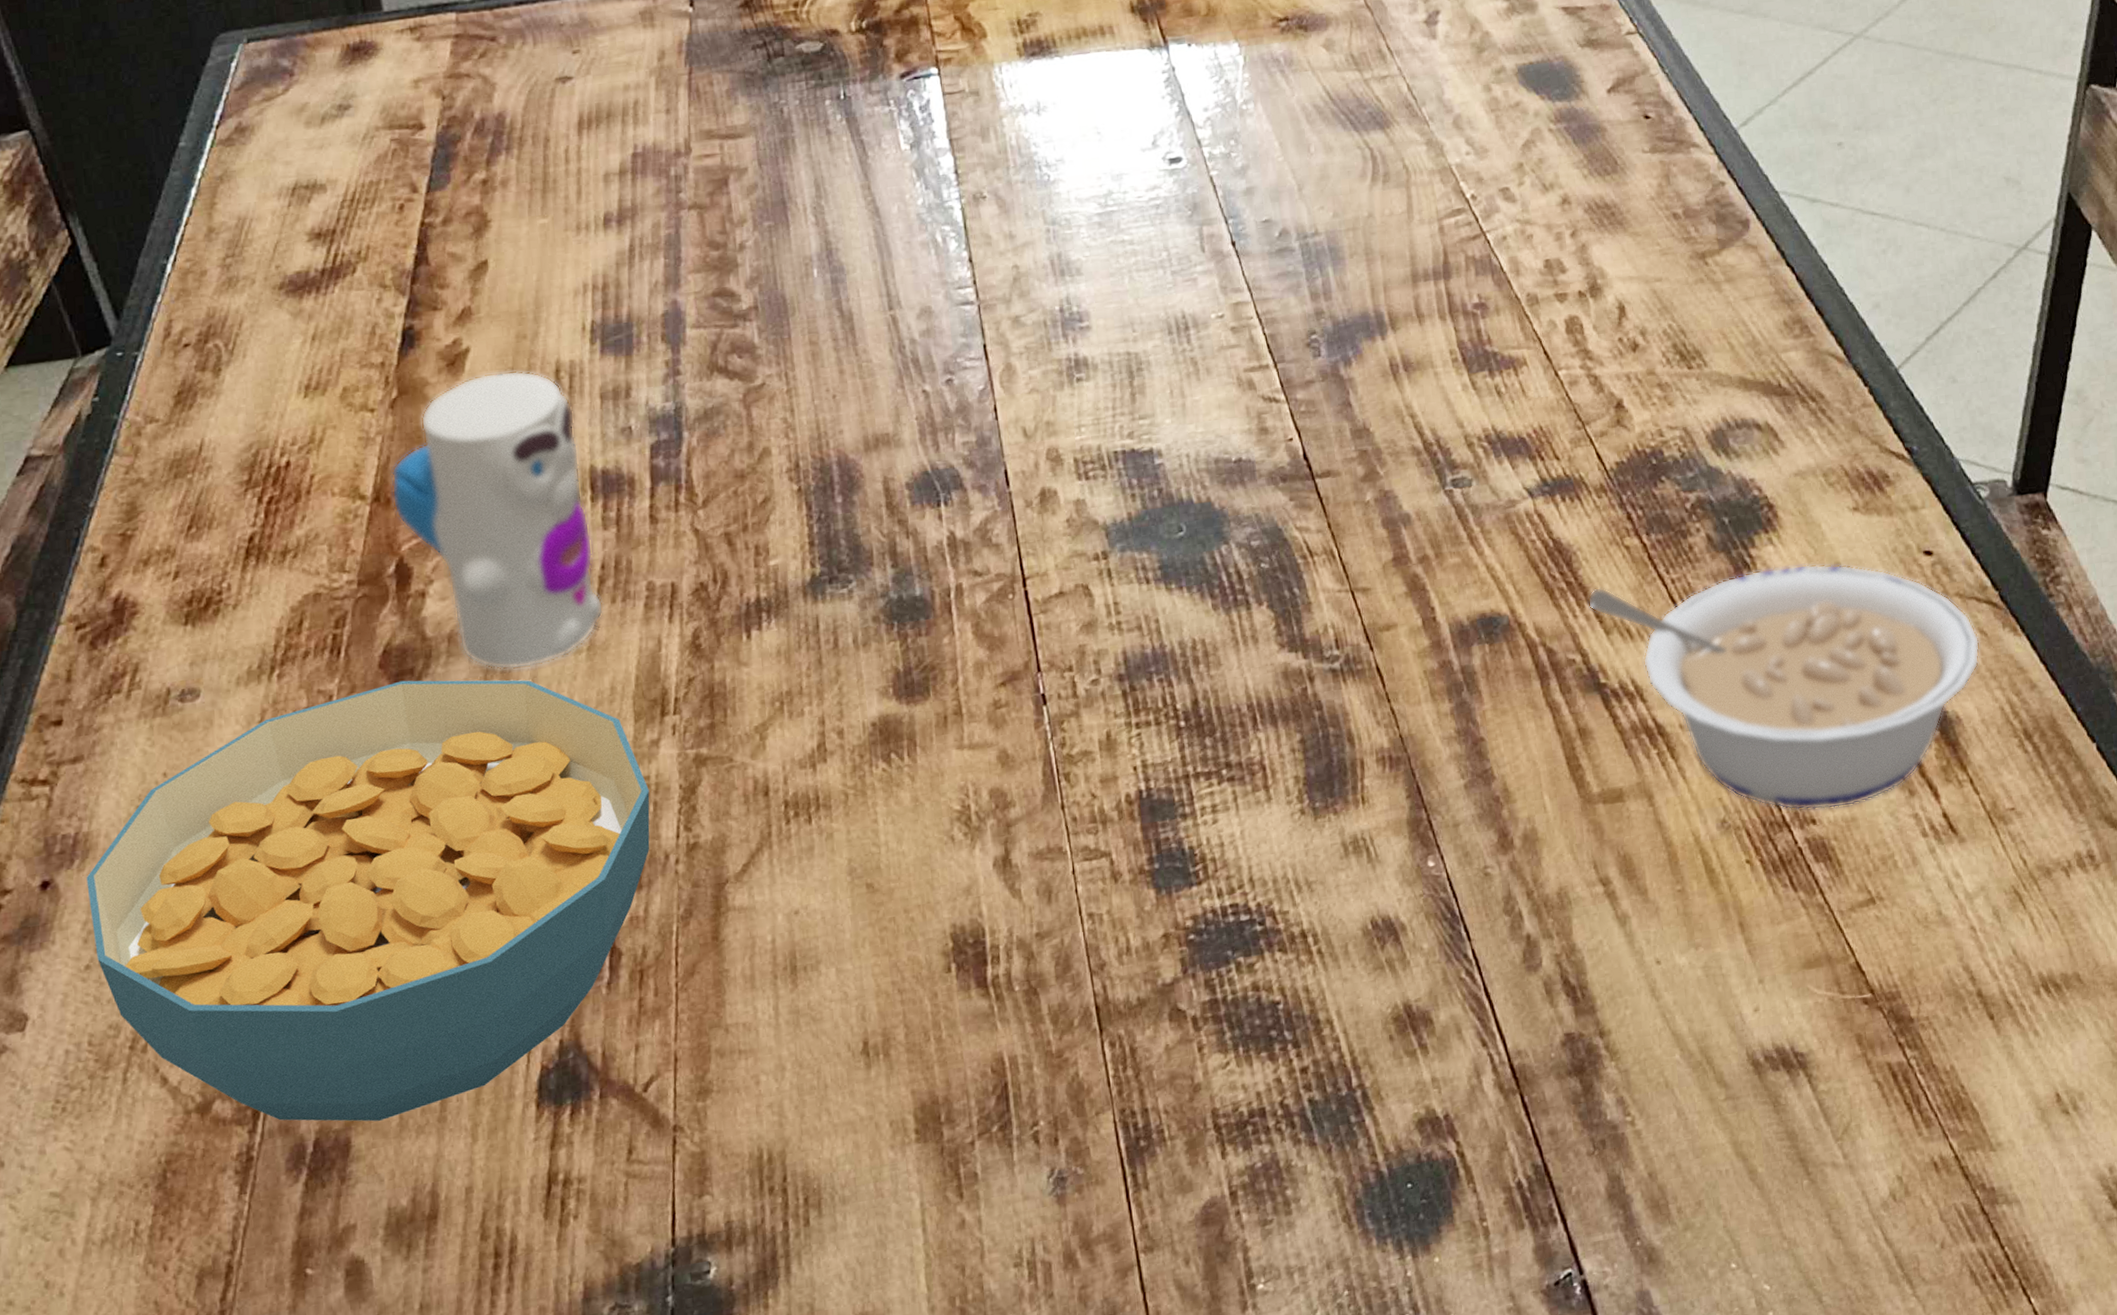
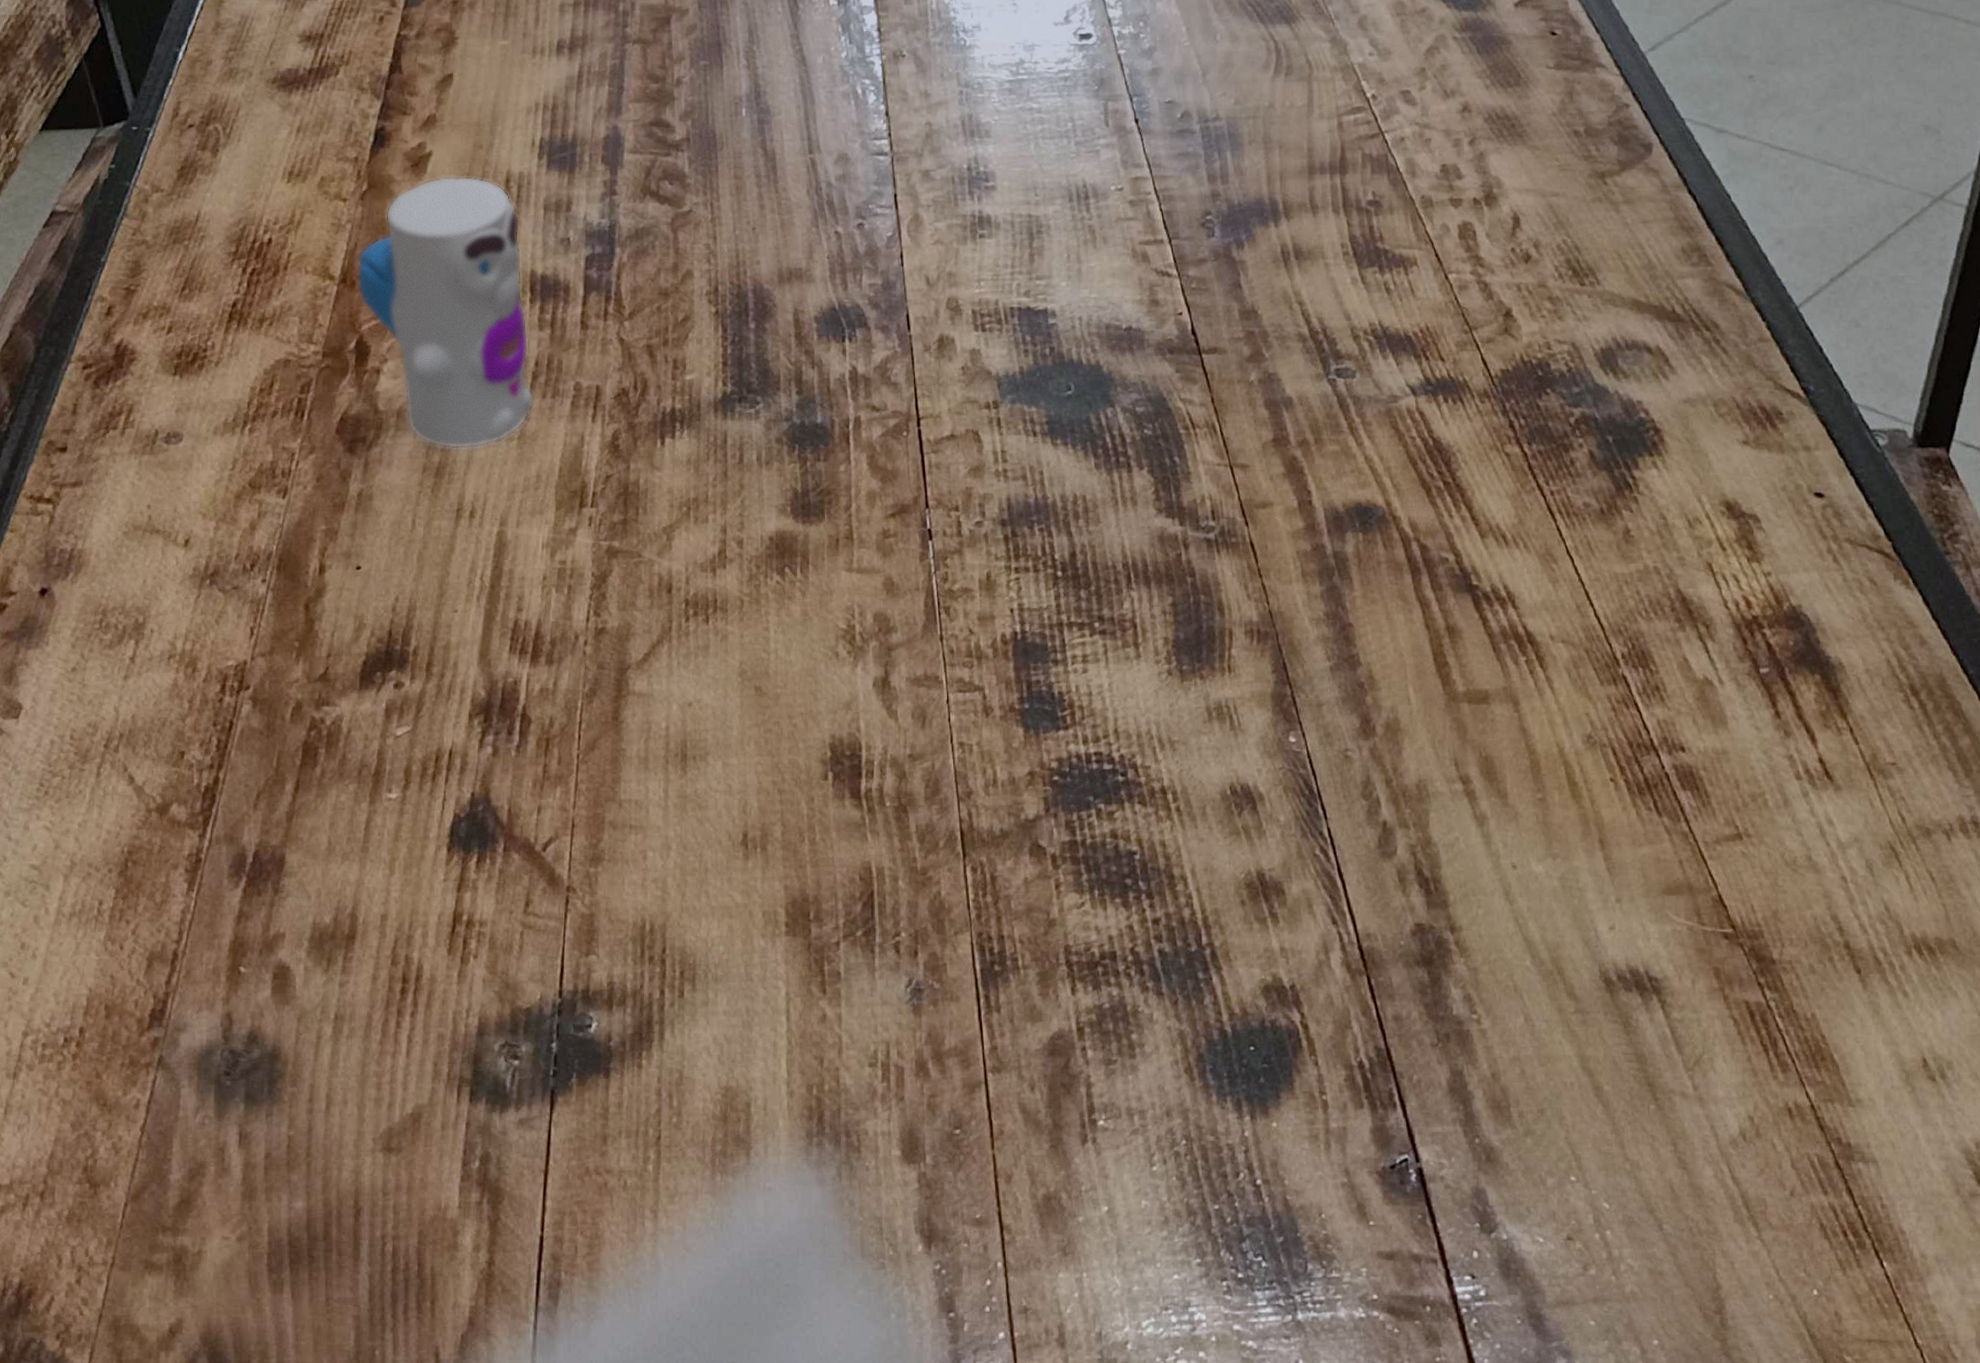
cereal bowl: present [86,680,650,1122] -> none [78,447,565,843]
legume: present [1587,564,1980,811] -> none [1464,490,1869,739]

